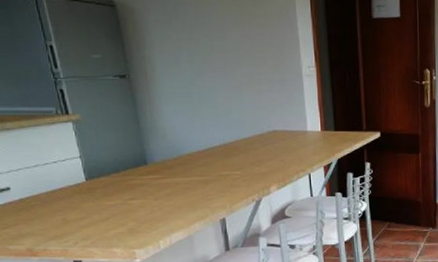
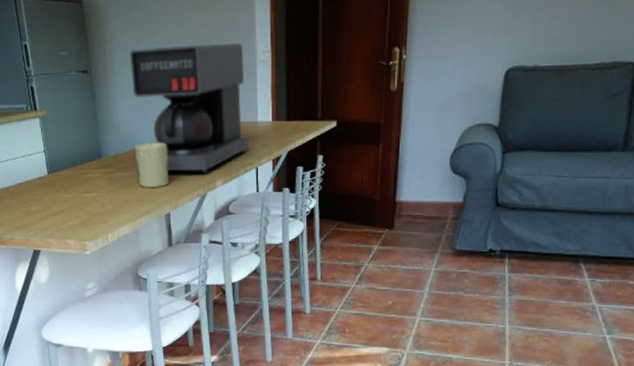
coffee maker: none [172,56,301,180] -> present [129,43,249,174]
candle: none [184,149,223,193] -> present [135,142,169,187]

